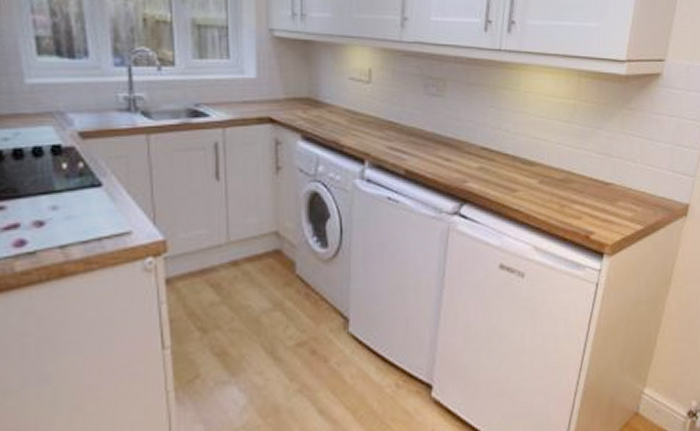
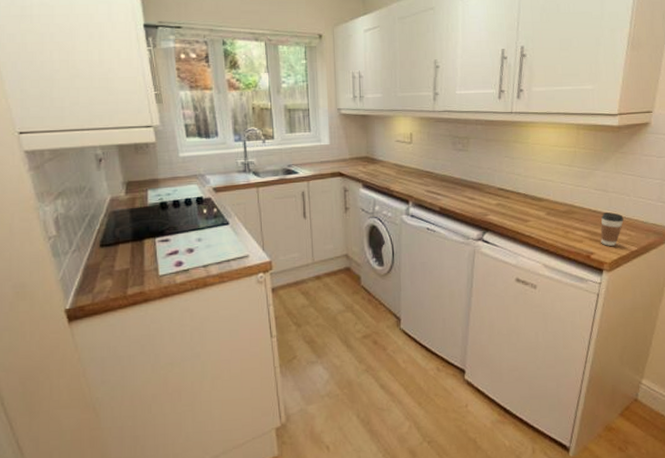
coffee cup: none [602,182,629,224] -> present [600,212,624,246]

